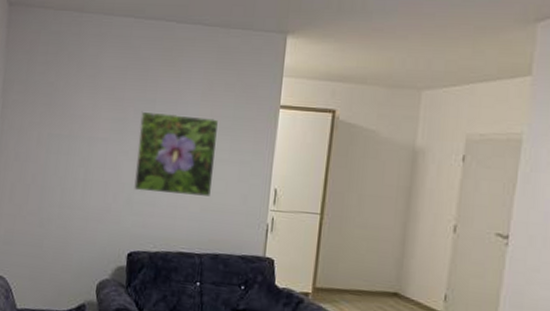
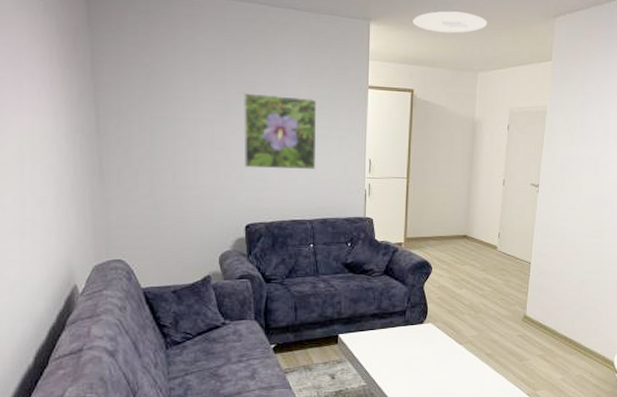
ceiling light: none [339,20,438,45] -> present [413,11,487,34]

